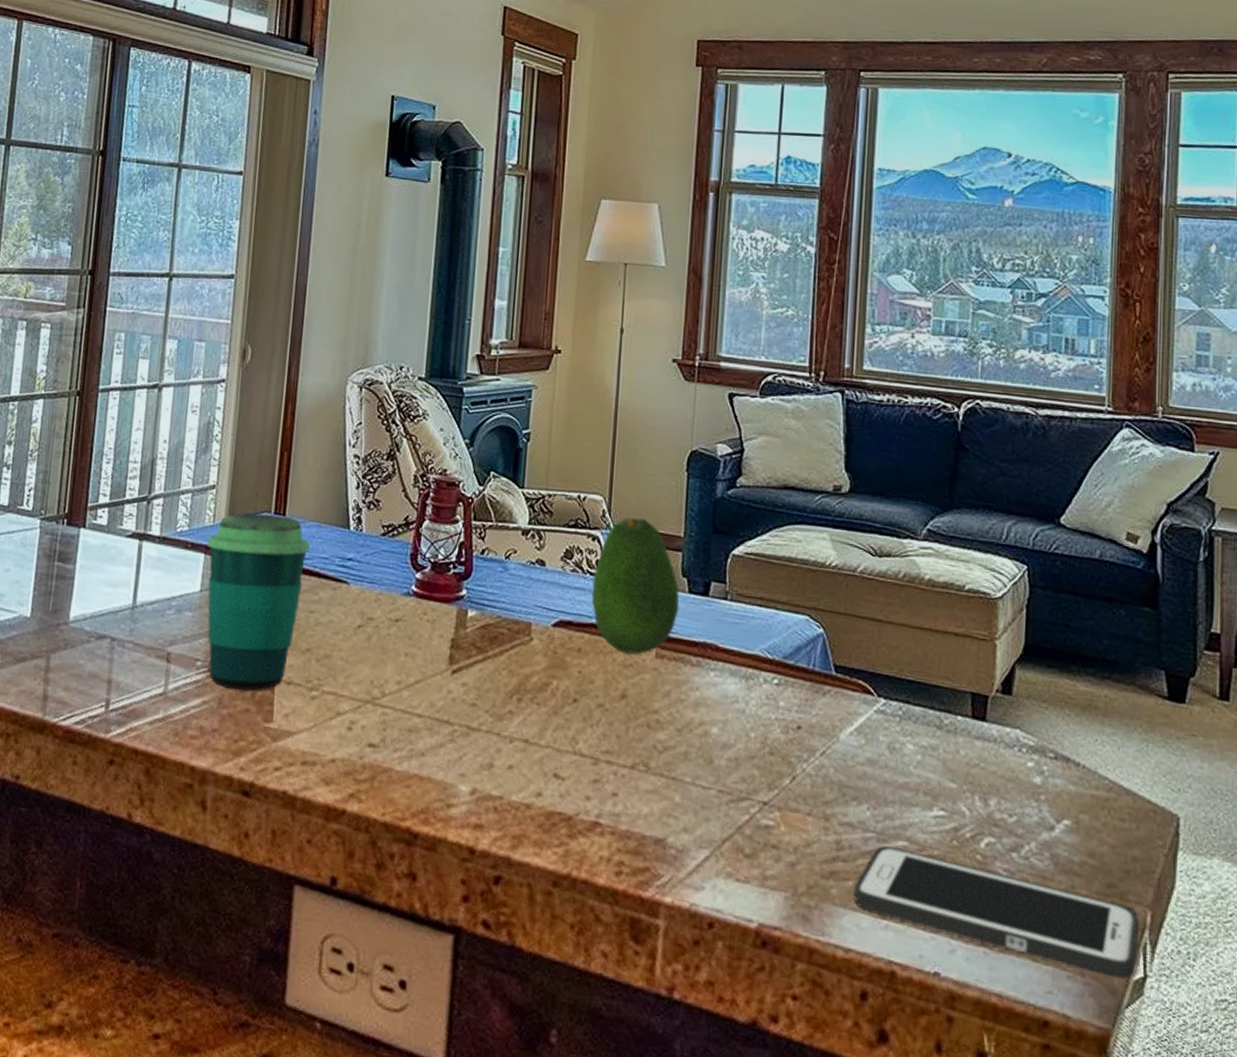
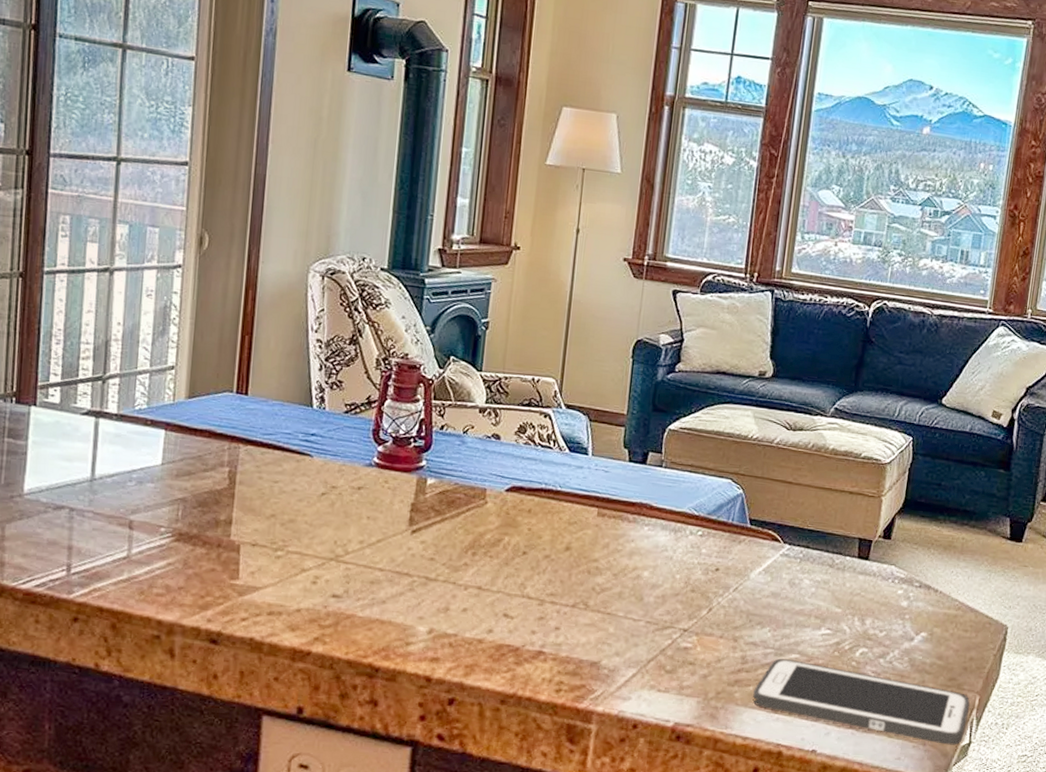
cup: present [207,513,311,691] -> none [168,392,274,553]
fruit: present [591,517,680,654] -> none [541,397,621,514]

